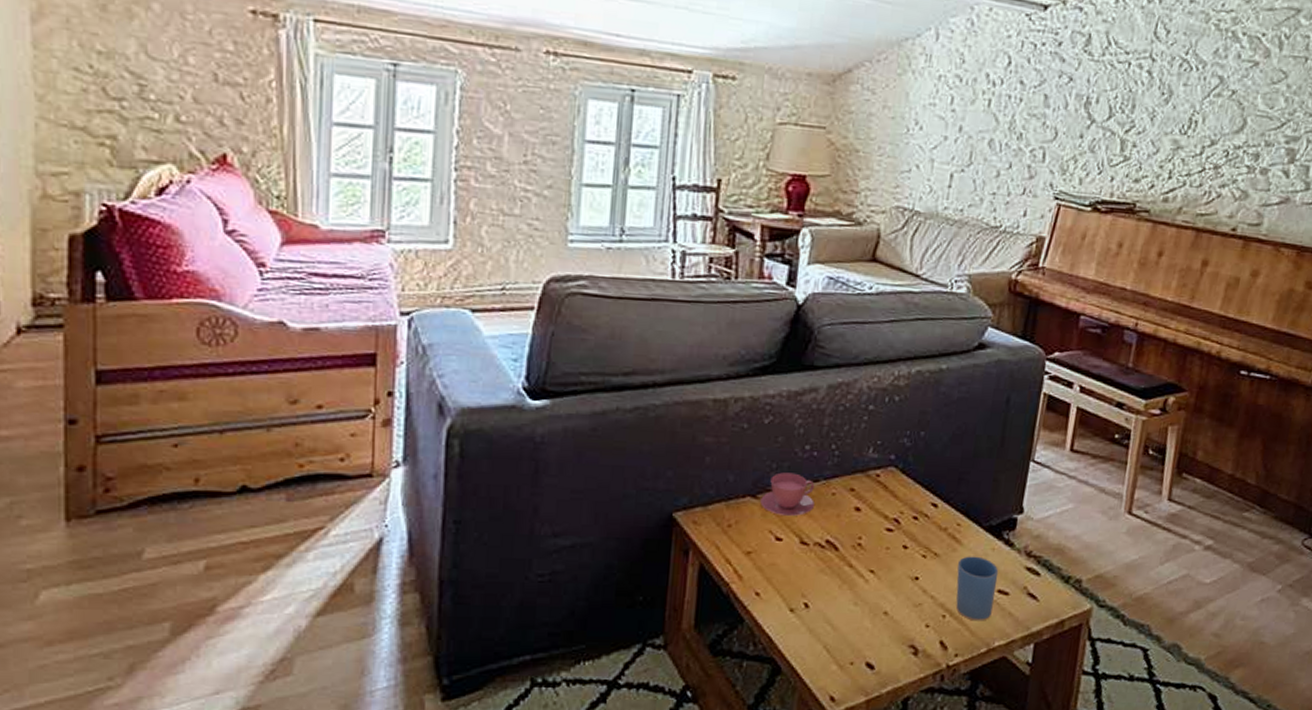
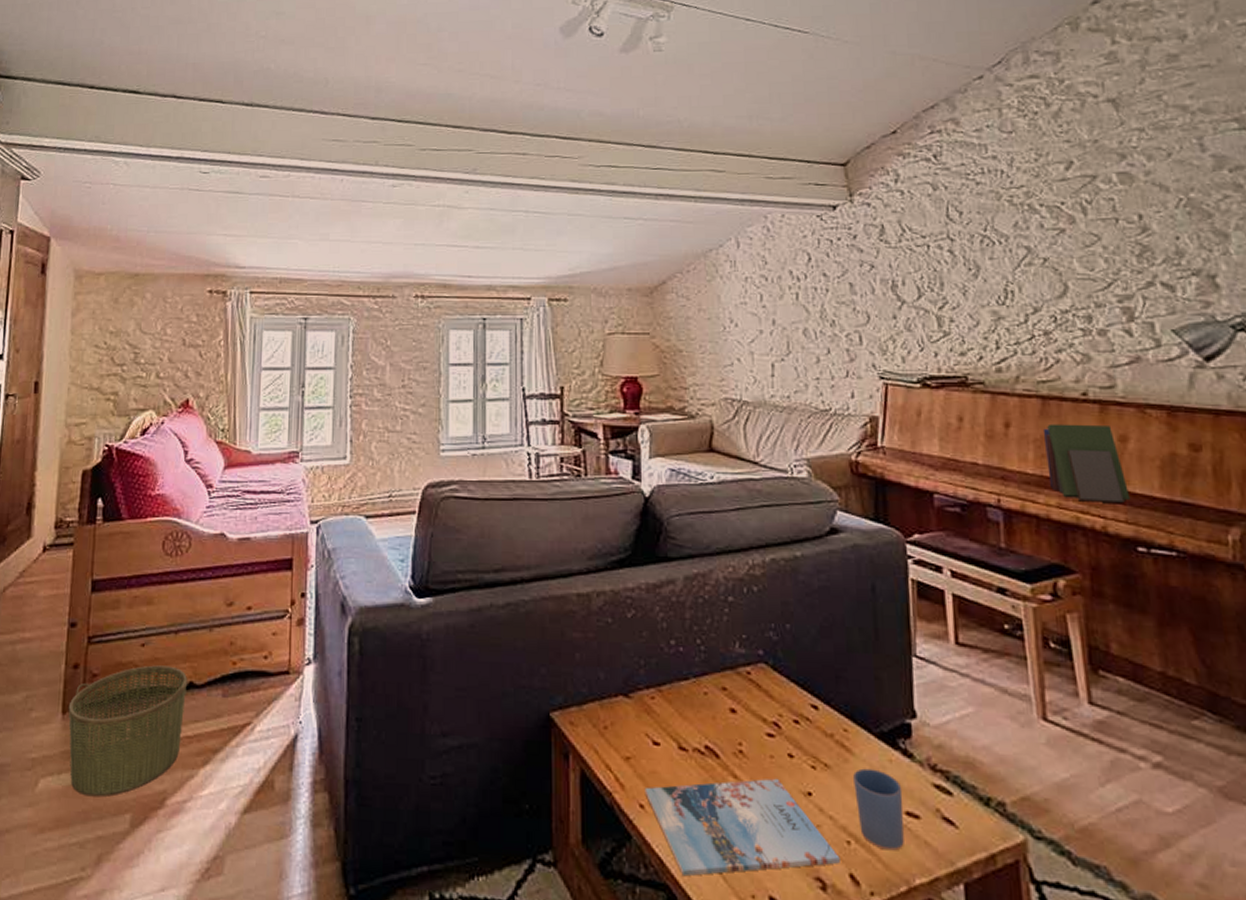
basket: none [74,467,240,607] -> present [68,665,188,797]
teacup: present [760,472,815,516] -> none [633,669,687,718]
magazine: none [761,566,934,651] -> present [644,778,840,877]
book: none [1184,255,1248,333] -> present [1044,423,1131,504]

